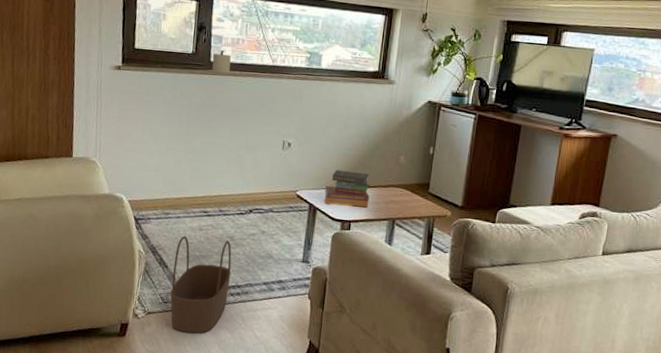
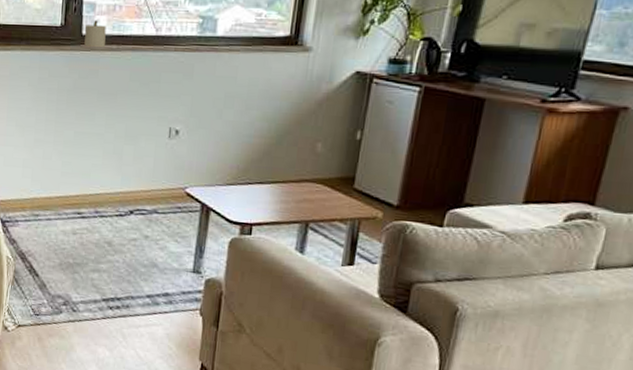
basket: present [170,235,232,334] -> none [41,240,110,350]
books: present [324,169,370,208] -> none [219,161,277,208]

